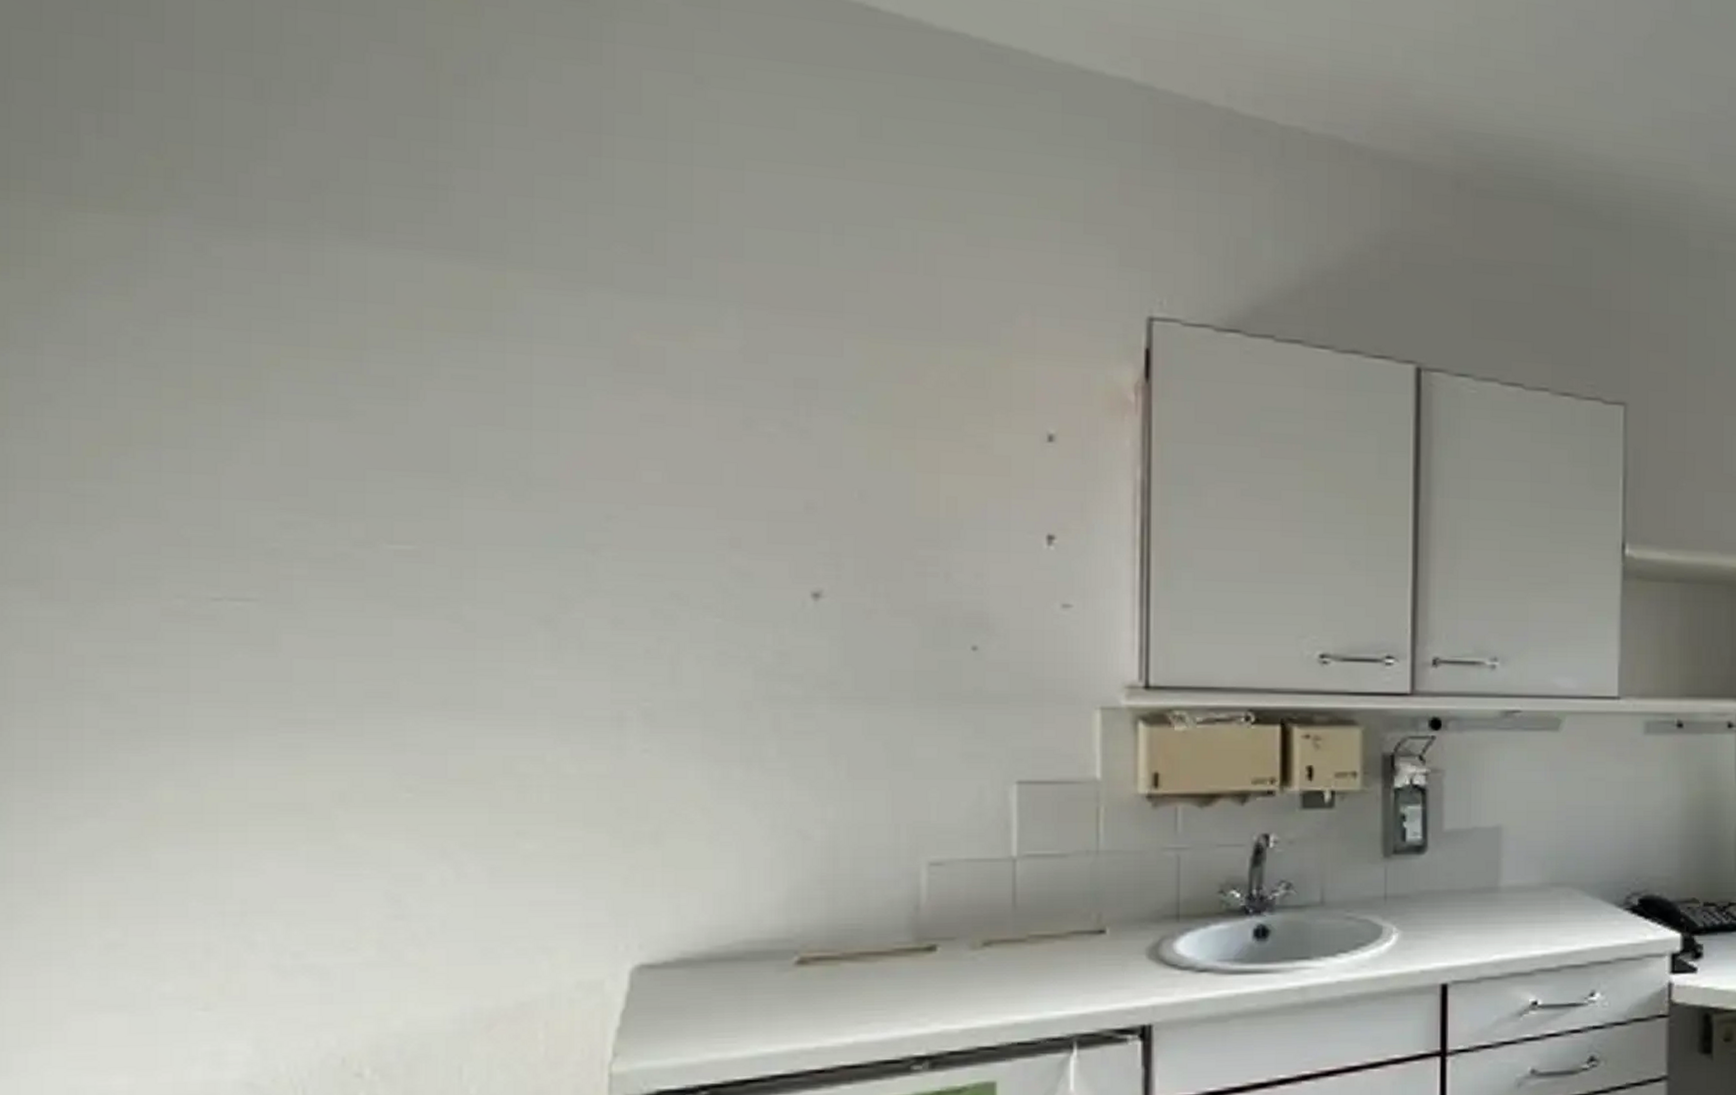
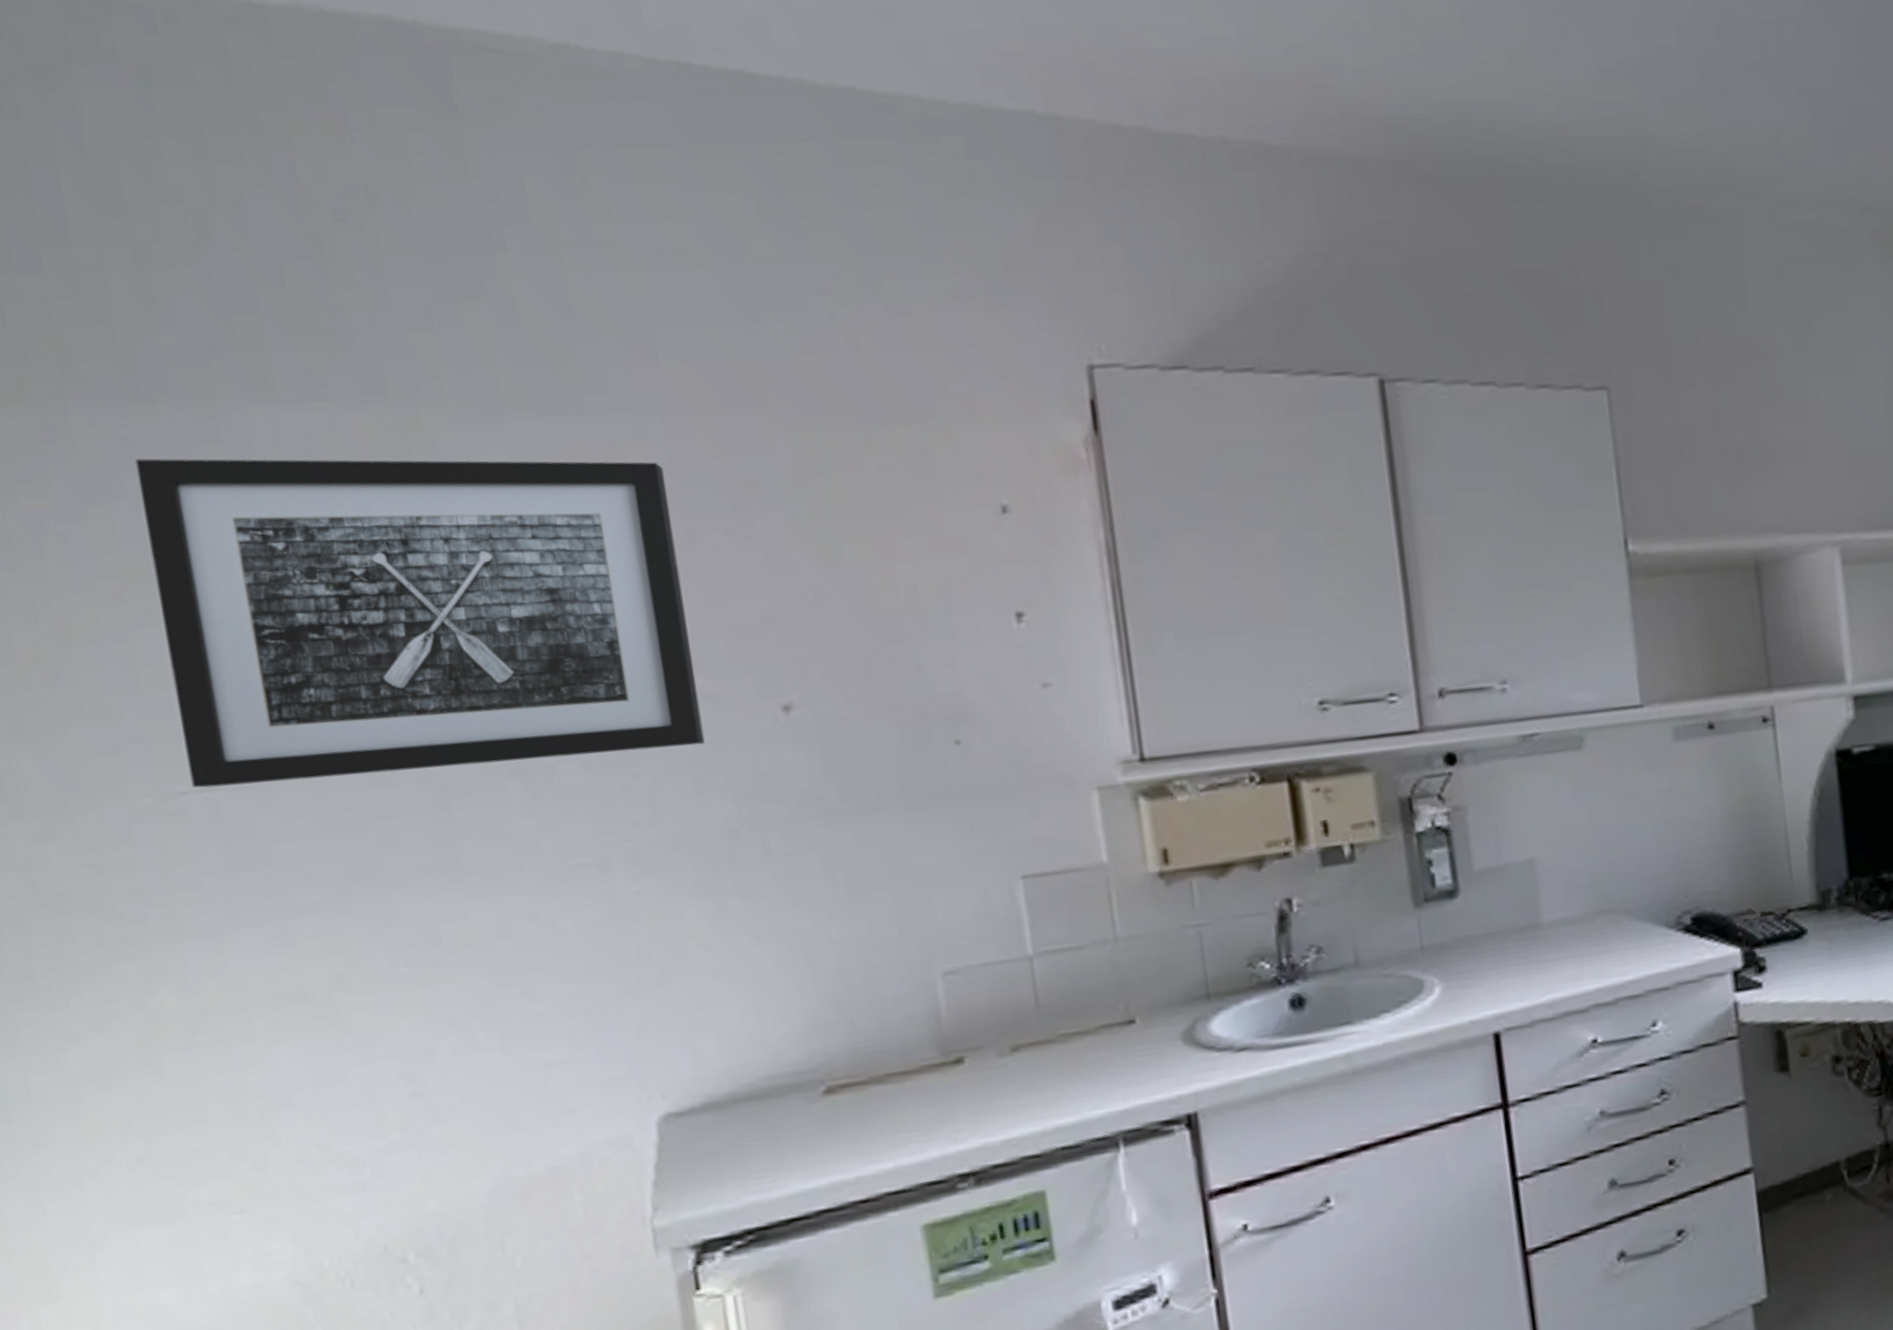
wall art: none [222,278,734,619] -> present [135,458,705,788]

